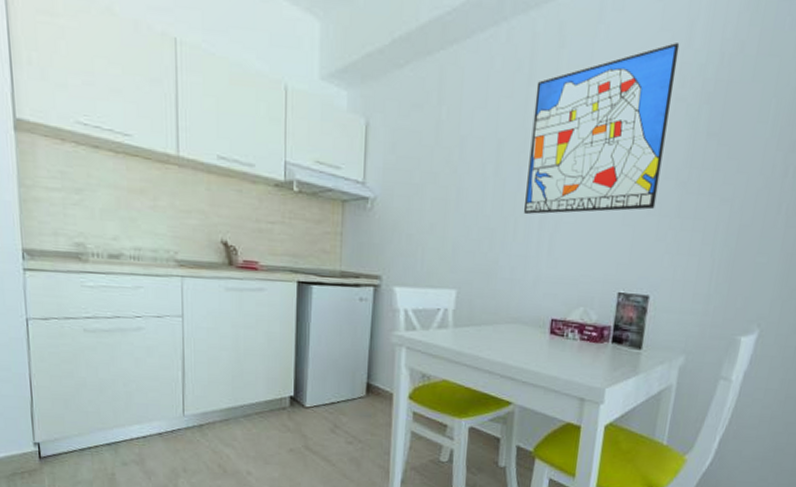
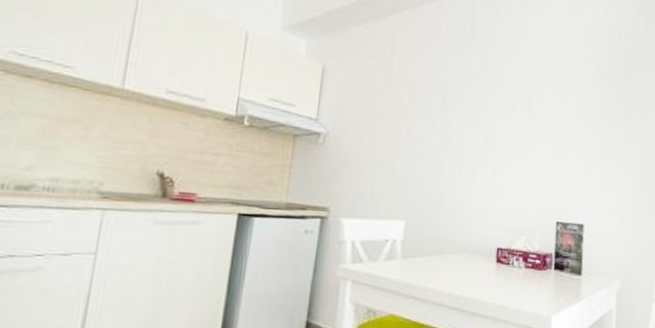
wall art: present [524,43,680,215] -> none [469,22,588,152]

